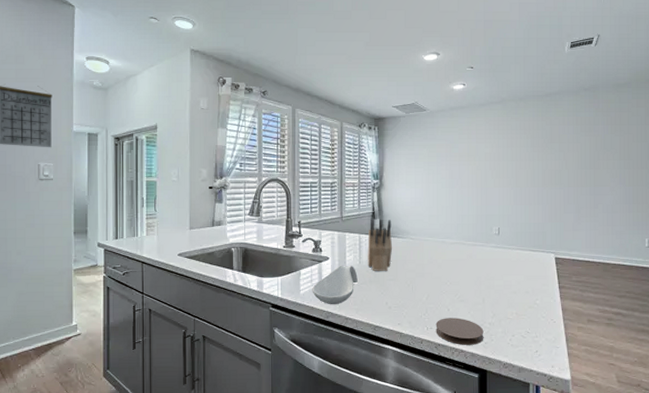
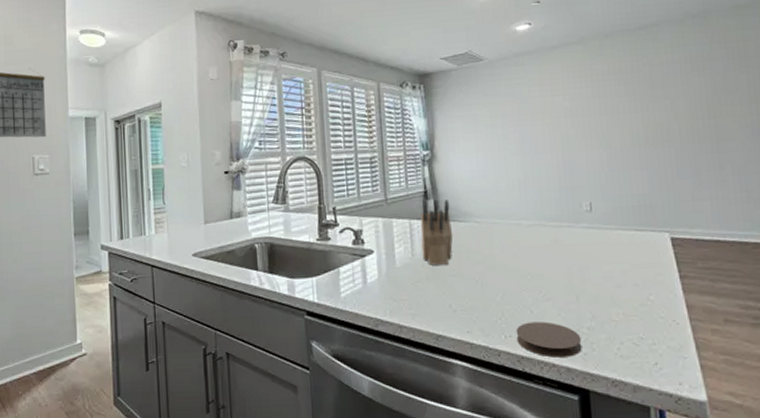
spoon rest: present [312,265,358,305] -> none [355,259,412,310]

